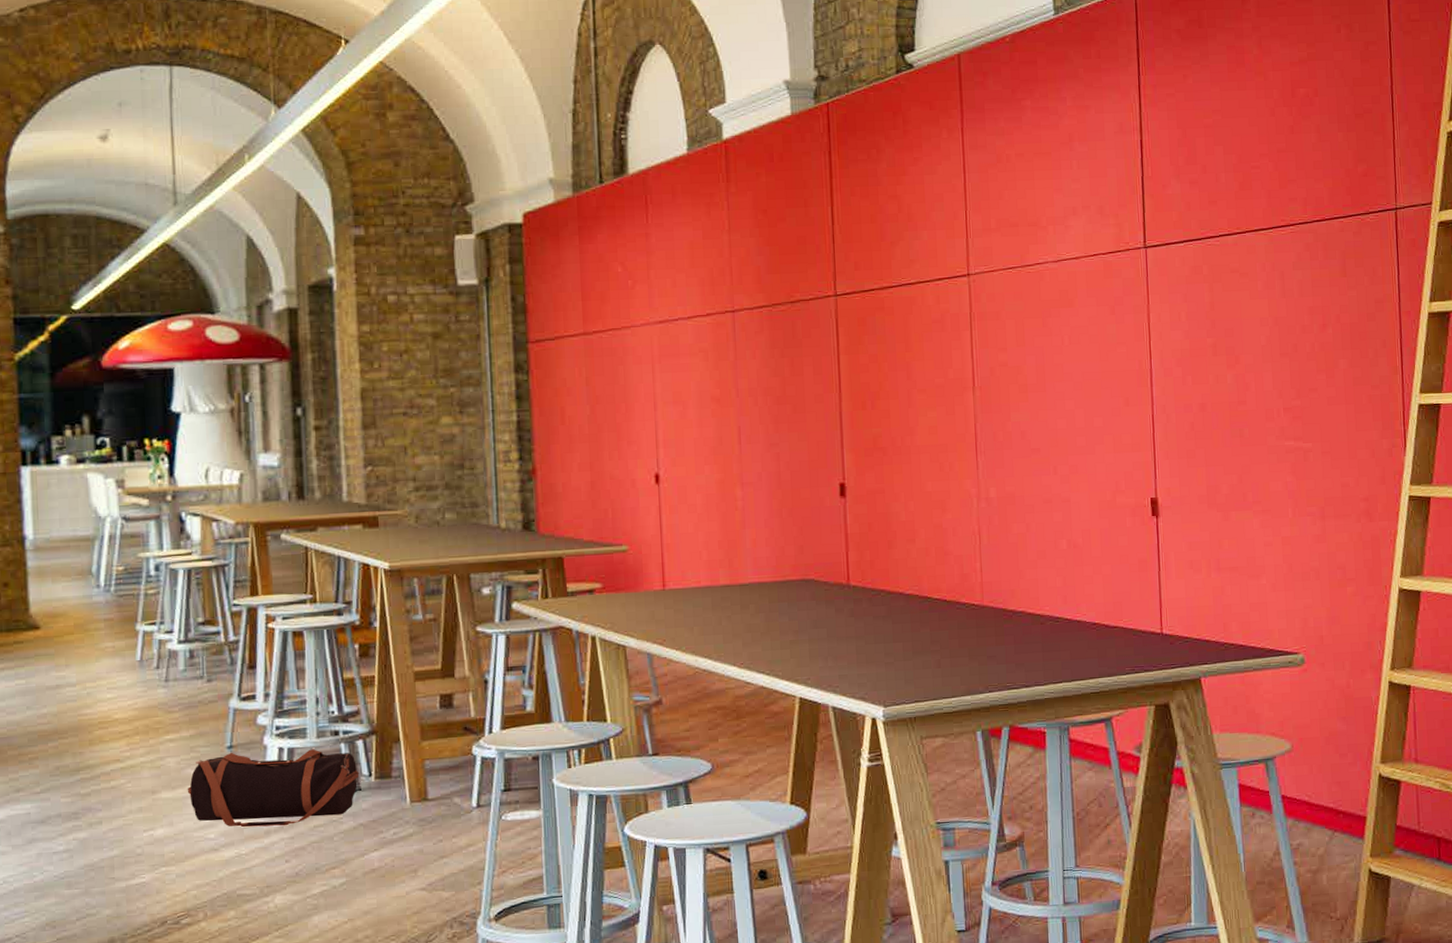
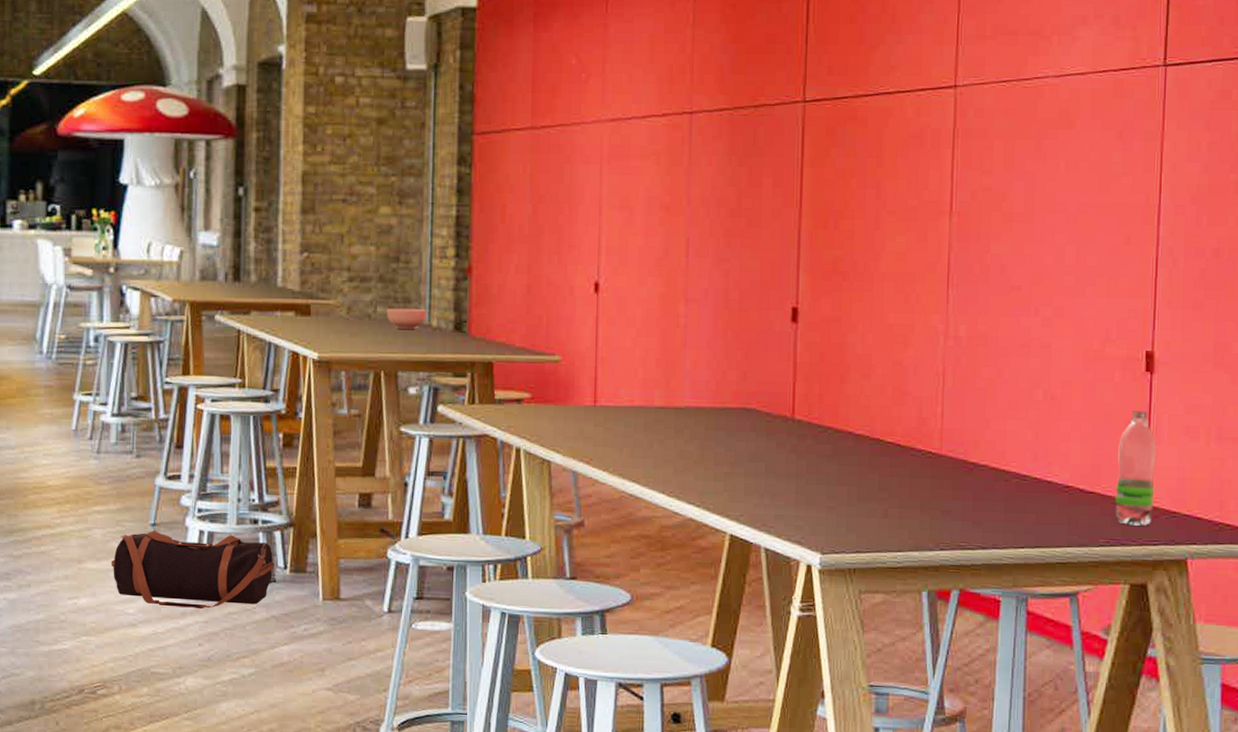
bowl: none [454,512,494,533] -> present [386,308,426,329]
bottle: none [1134,551,1169,654] -> present [1115,411,1158,527]

